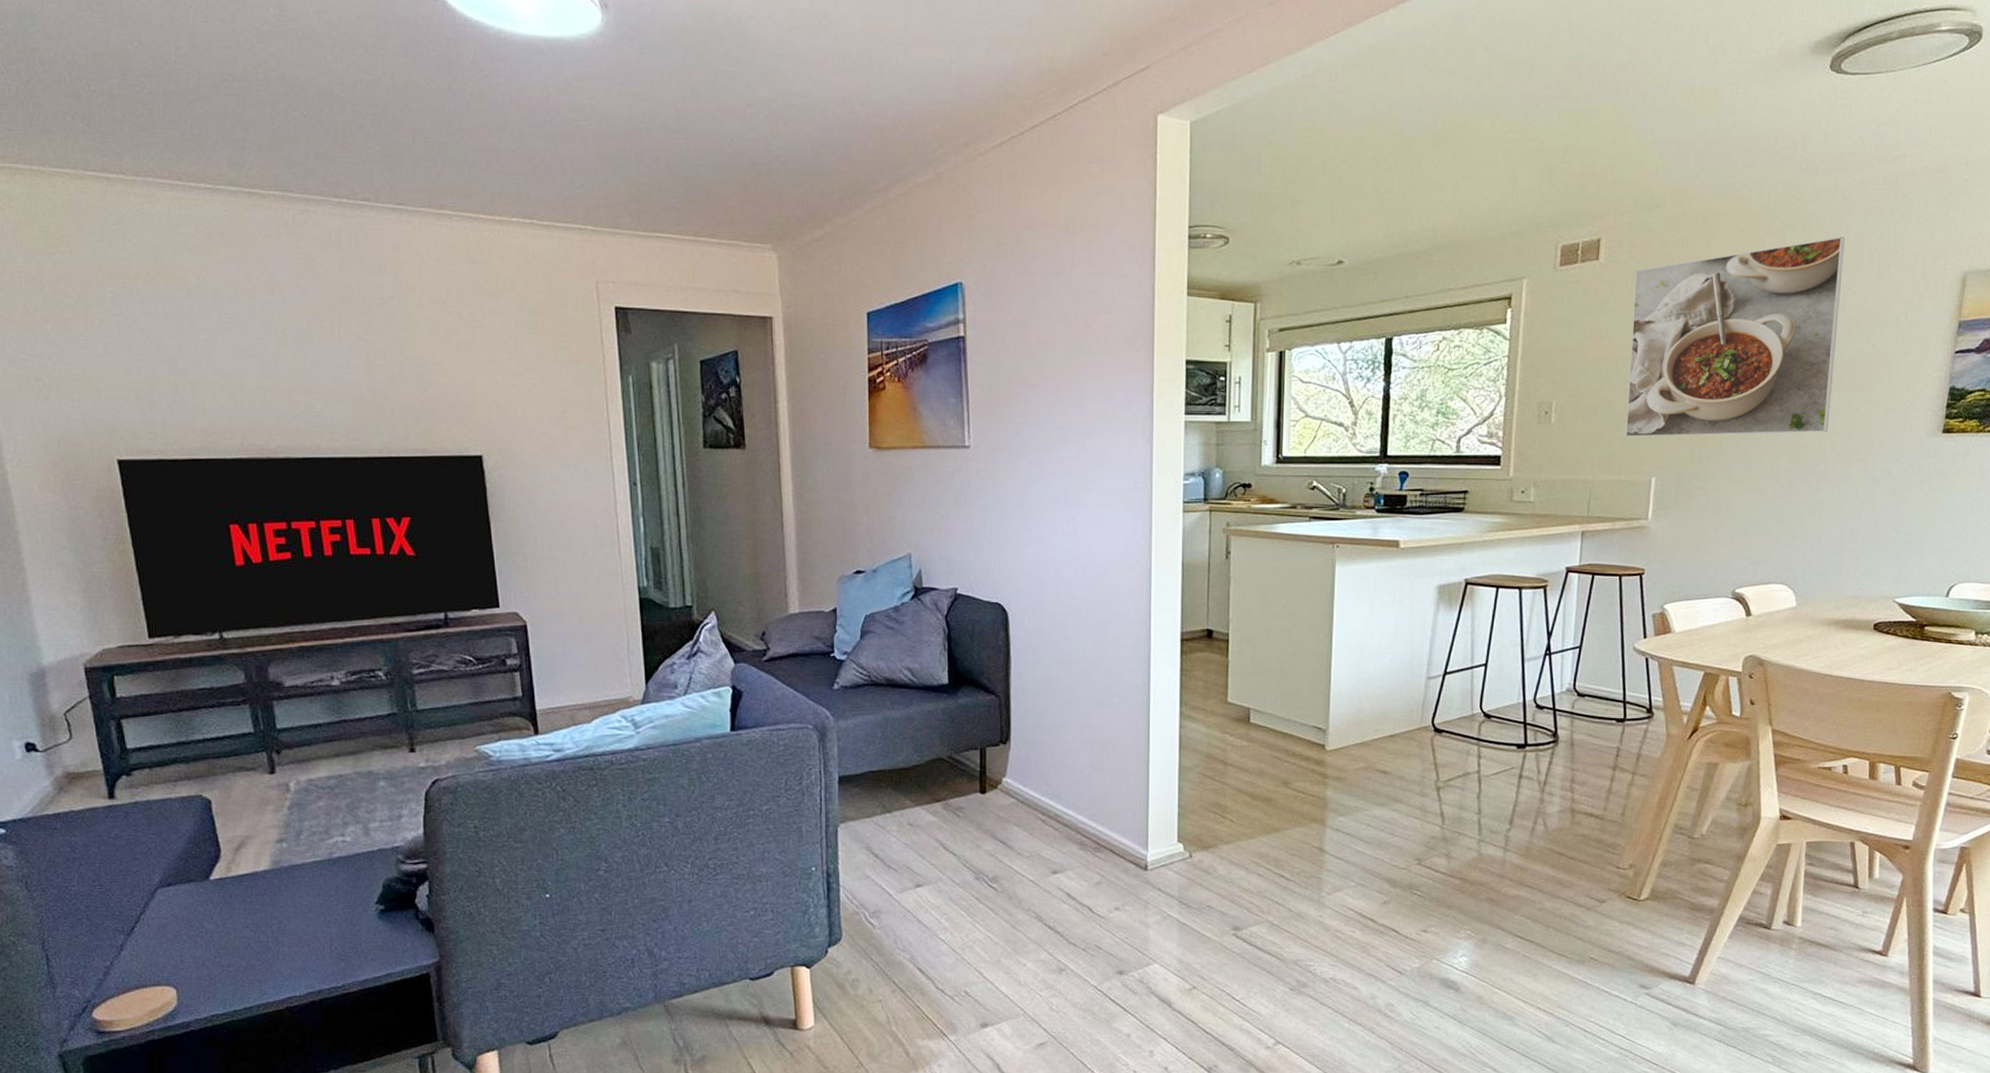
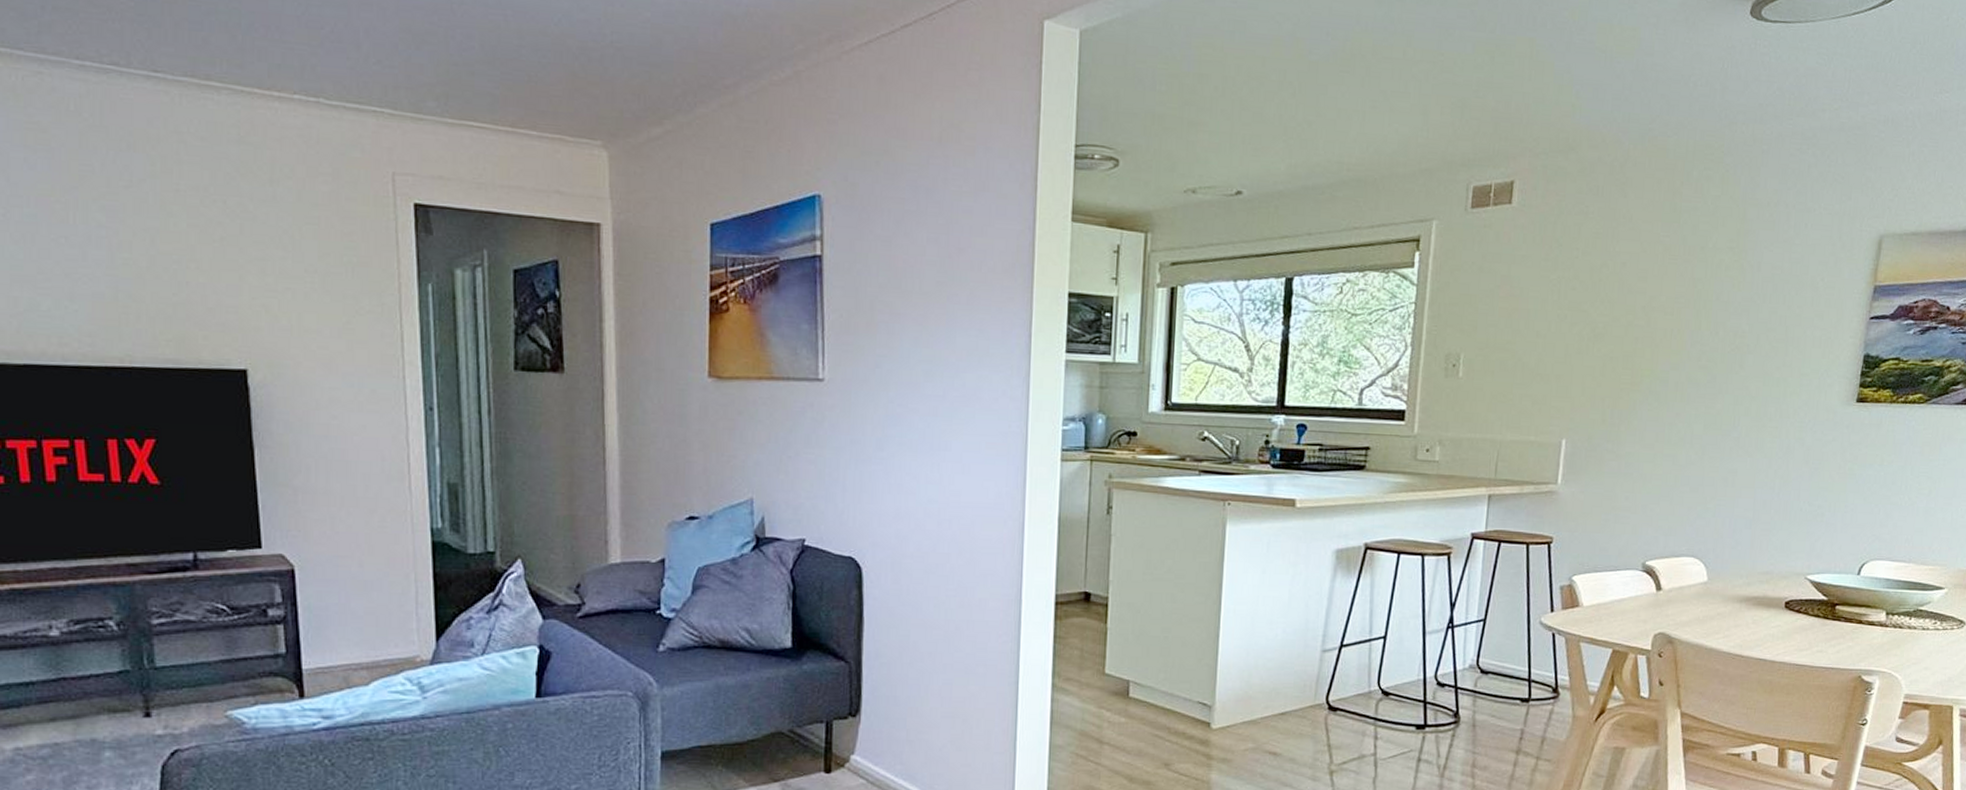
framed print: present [1626,237,1845,438] -> none [1536,191,1762,398]

